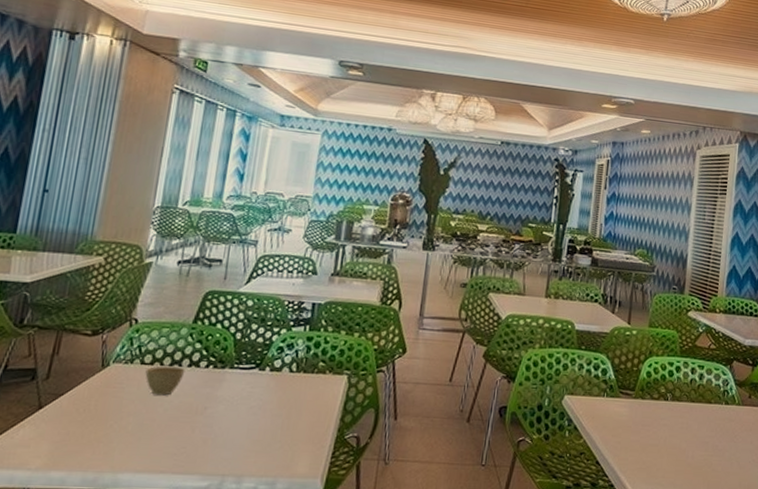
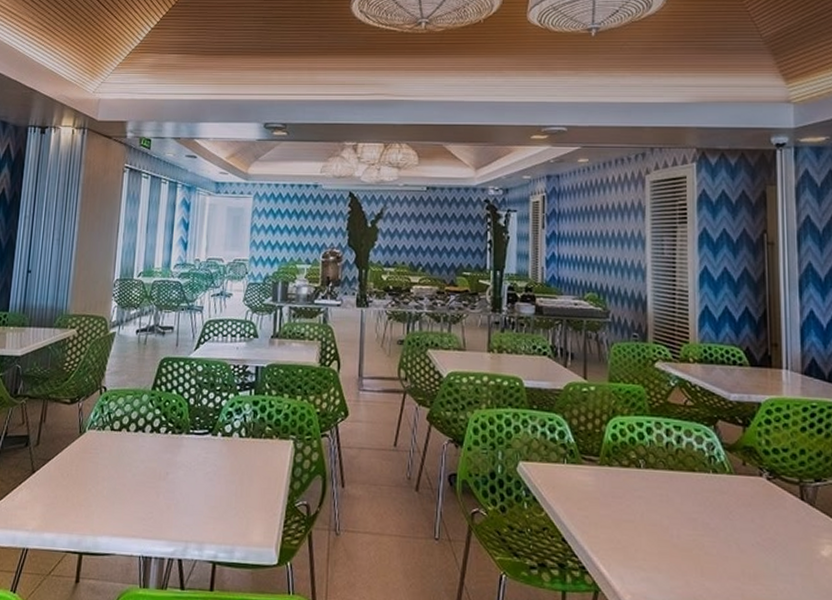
cup: present [145,366,185,396] -> none [115,432,148,461]

